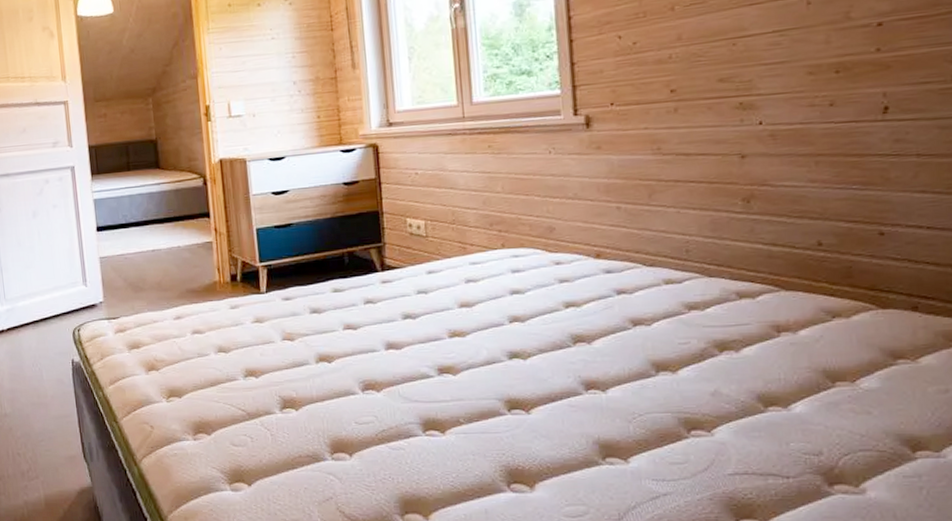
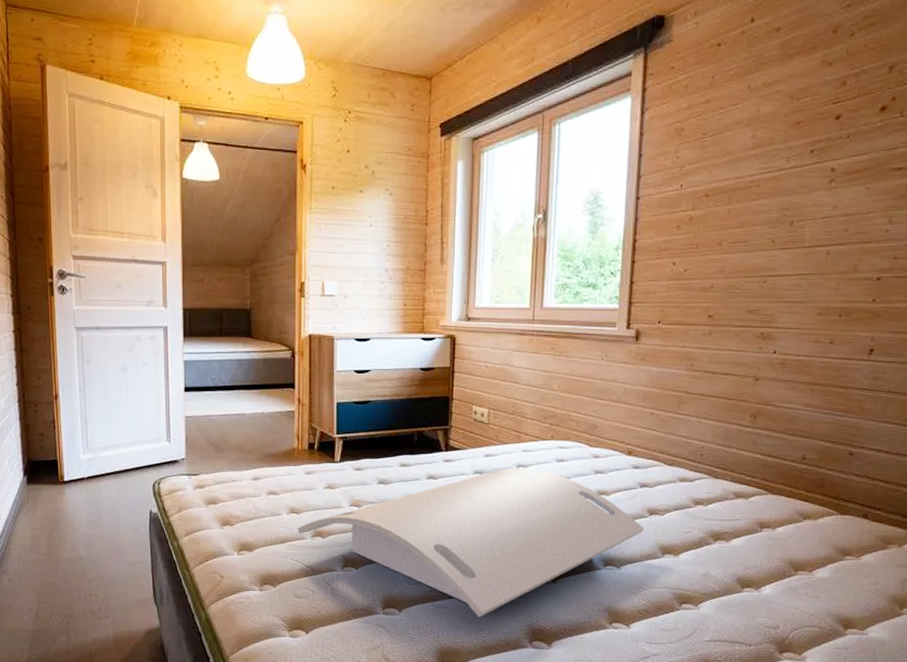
serving tray: none [227,283,630,459] -> present [297,469,645,618]

